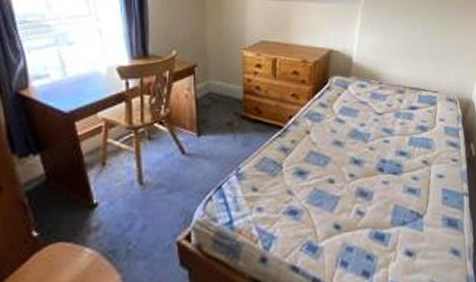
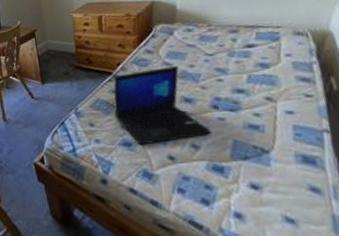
laptop: none [281,124,377,214] -> present [113,66,213,146]

